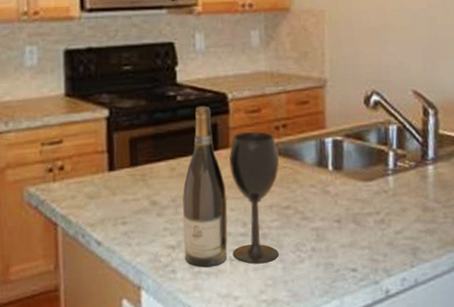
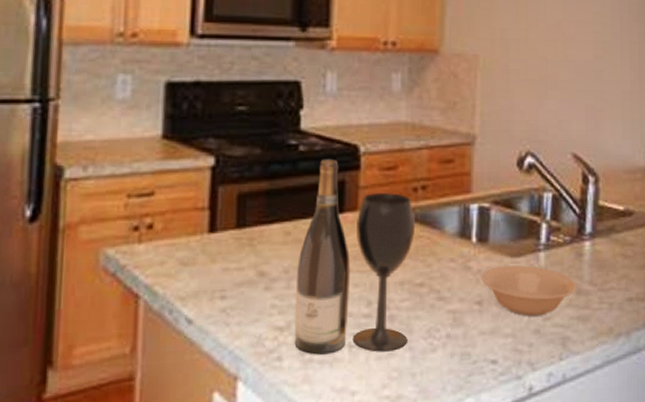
bowl: none [338,188,423,231] -> present [481,265,576,317]

